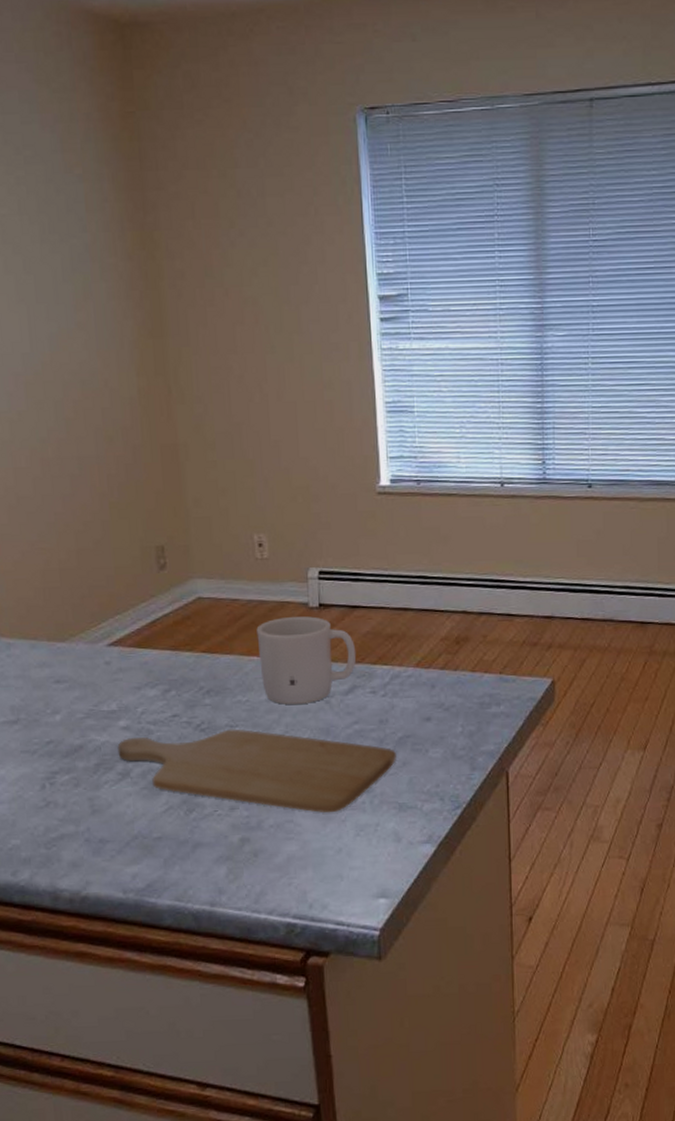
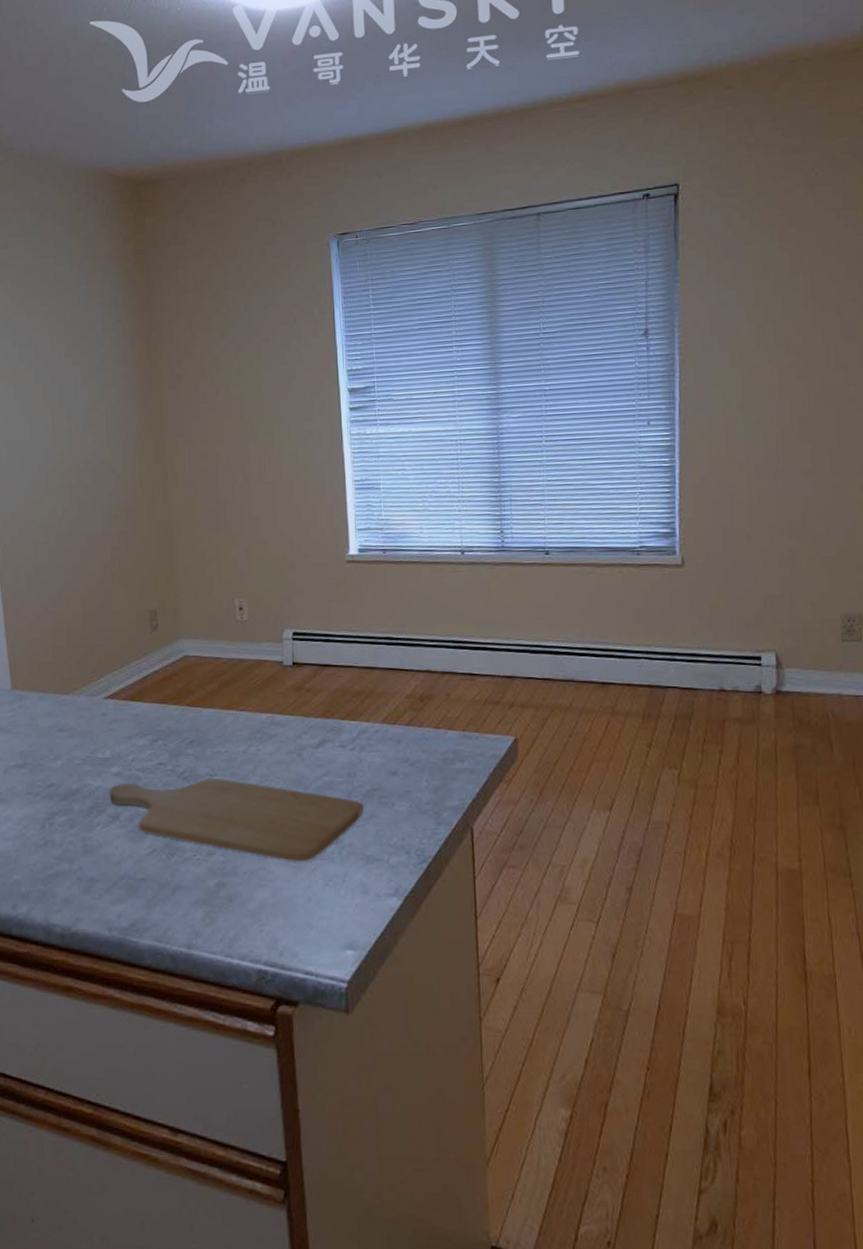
mug: present [256,616,357,704] -> none [236,673,327,756]

